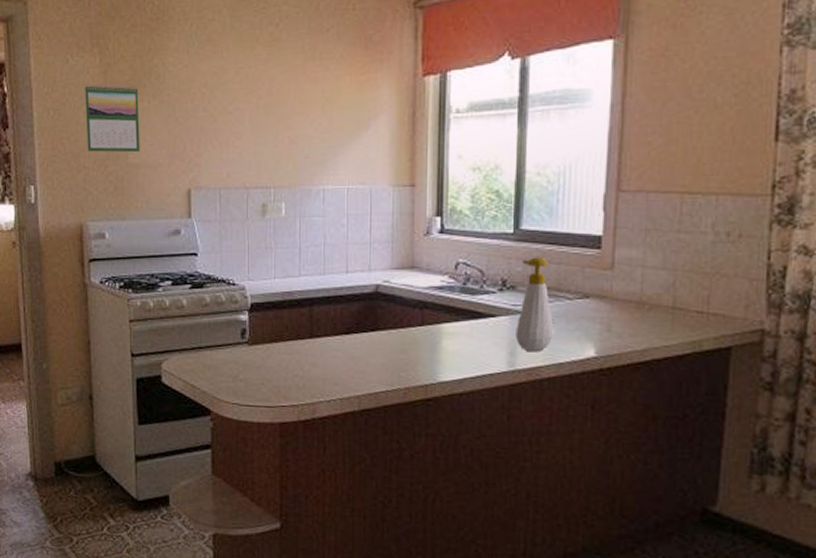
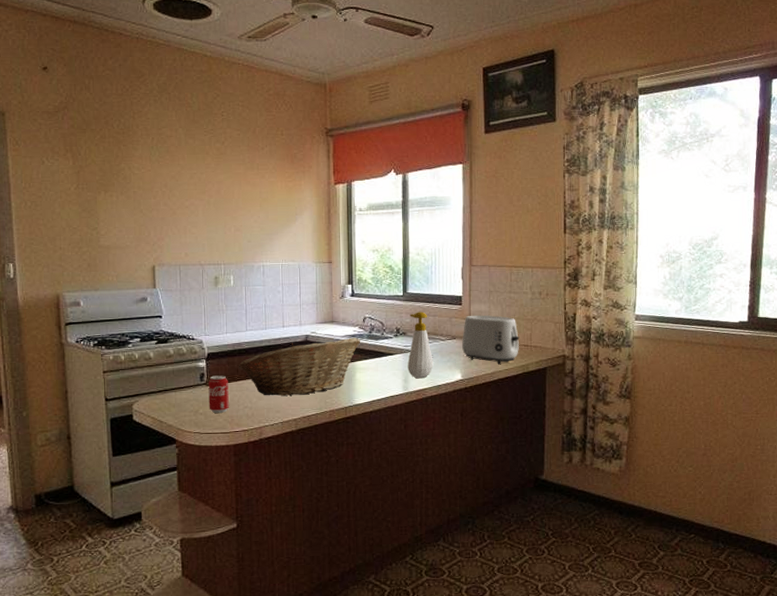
calendar: present [85,84,140,153] -> none [60,182,110,237]
beverage can: none [250,332,275,381] -> present [208,375,229,413]
fruit basket: none [288,289,451,365] -> present [238,337,361,396]
toaster: none [598,264,691,337] -> present [462,315,520,364]

